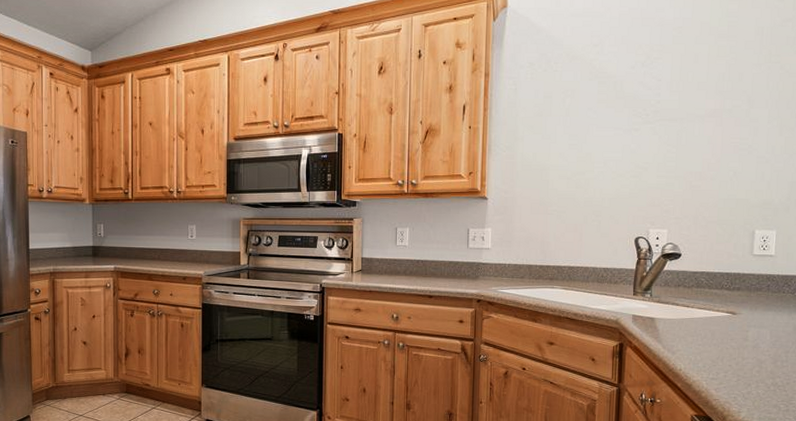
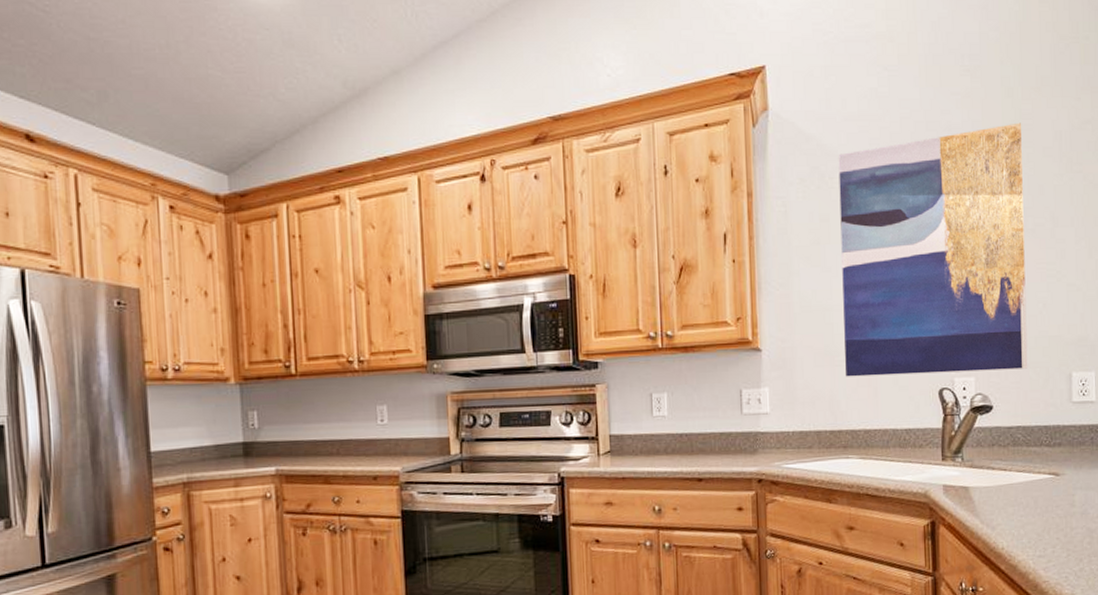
wall art: none [556,20,728,225] -> present [838,122,1028,377]

